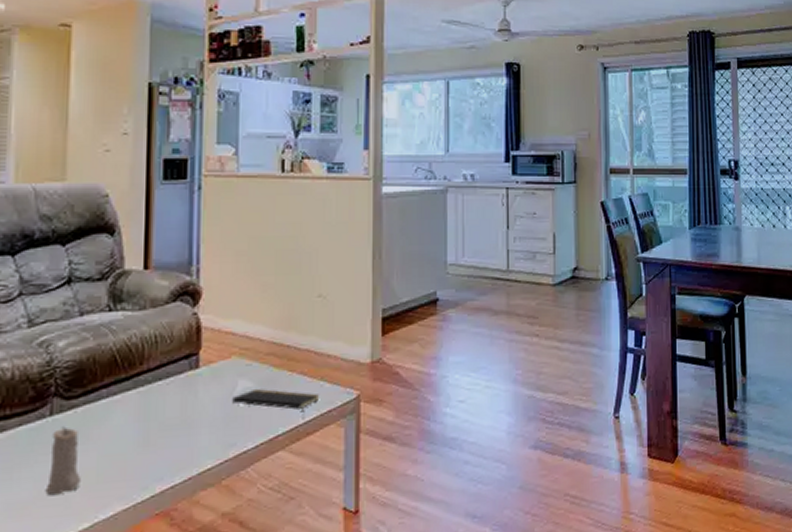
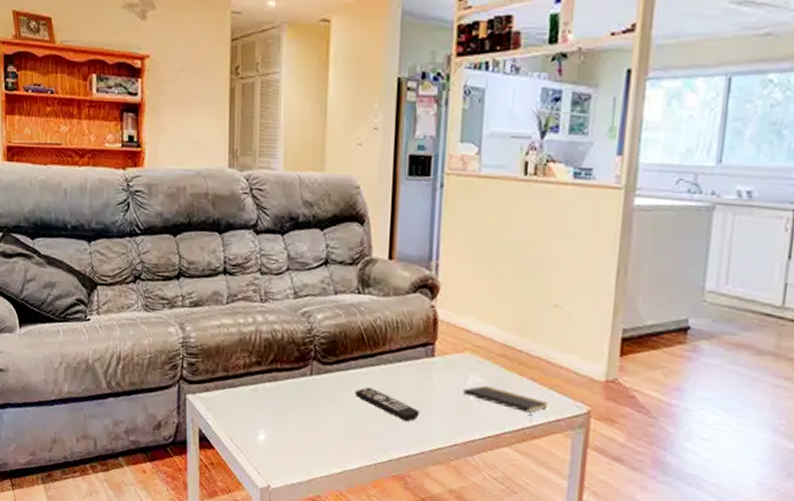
candle: present [47,427,81,496] -> none [307,386,333,442]
remote control: none [107,416,185,447] -> present [355,387,420,422]

